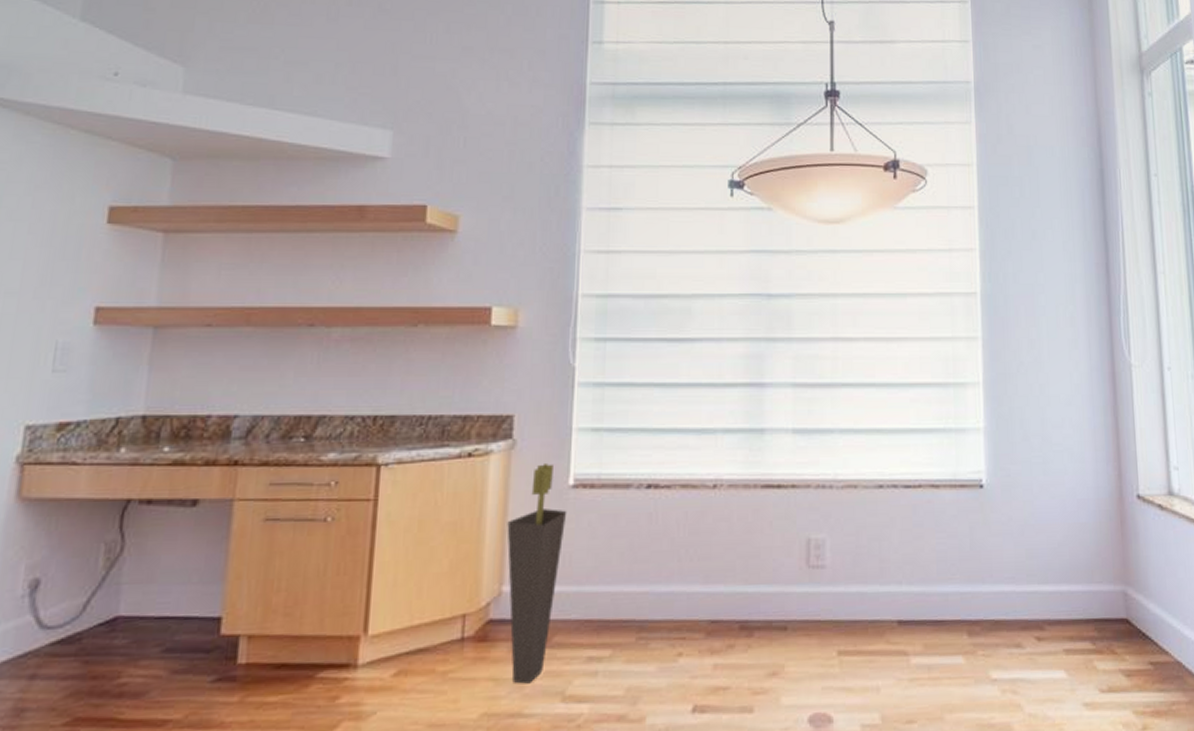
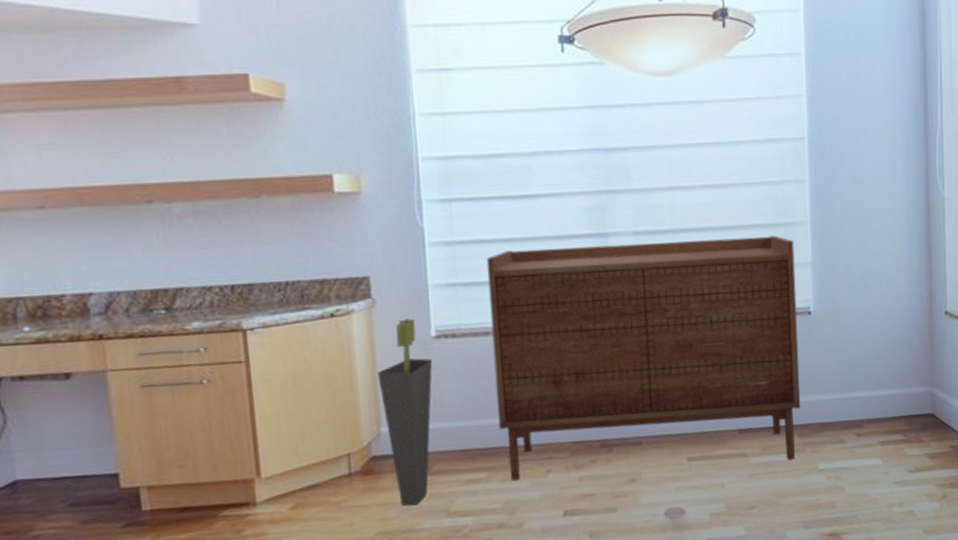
sideboard: none [630,396,971,664] -> present [486,235,801,481]

